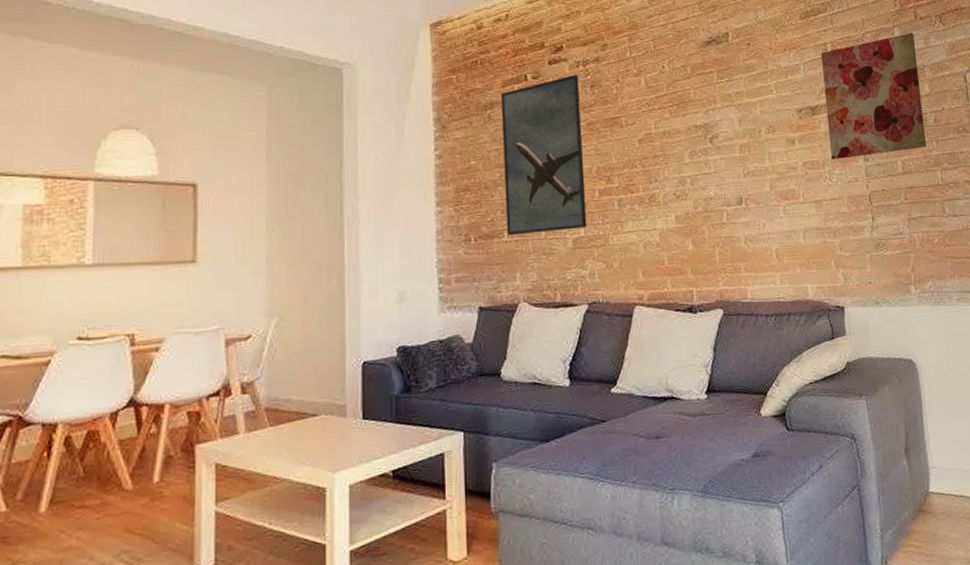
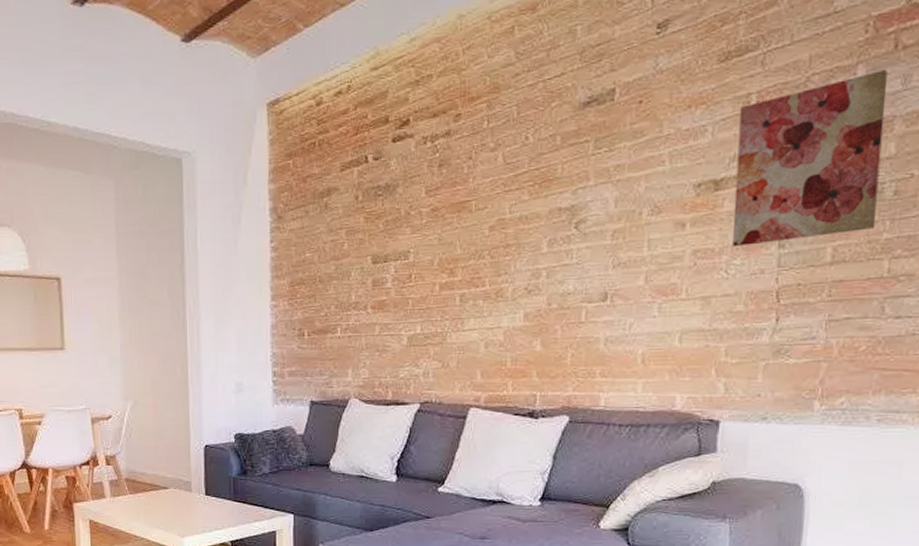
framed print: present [500,75,587,236] -> none [338,153,425,331]

